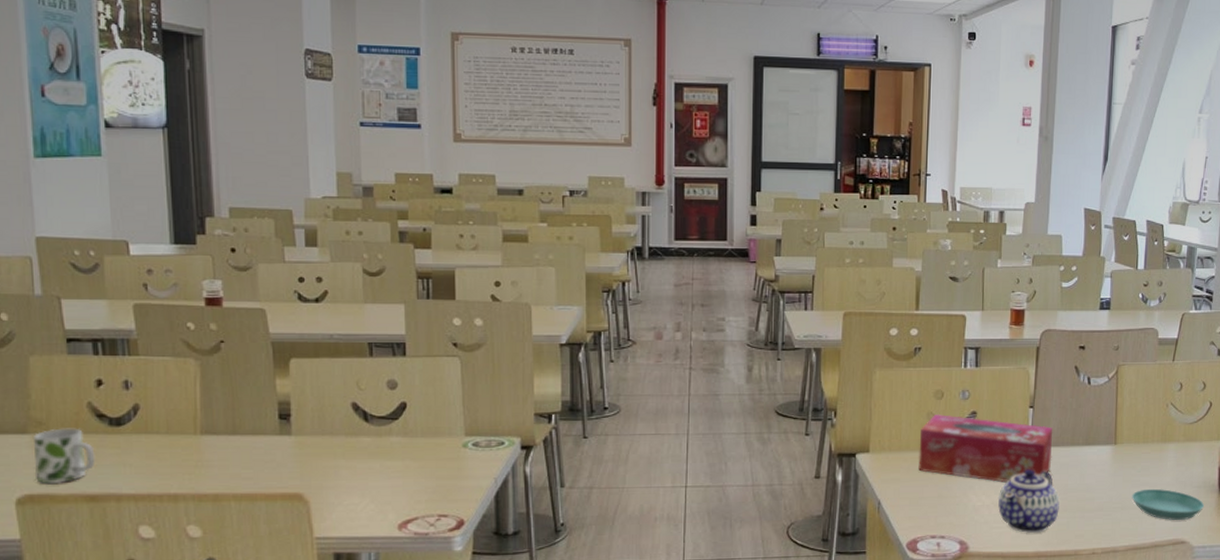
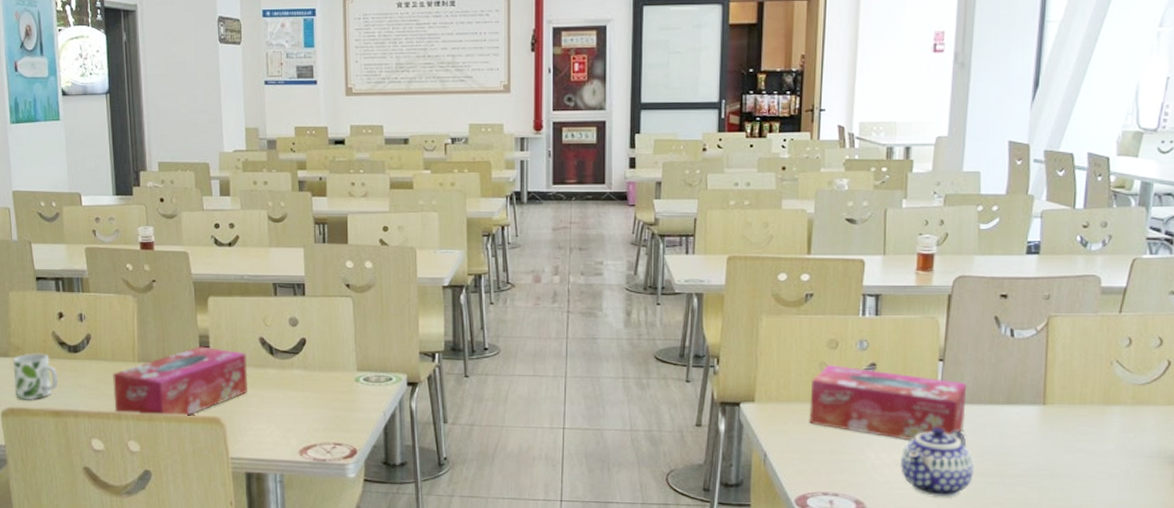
tissue box: none [168,414,338,495] -> present [113,346,248,417]
saucer: present [1132,488,1205,521] -> none [1064,456,1159,494]

